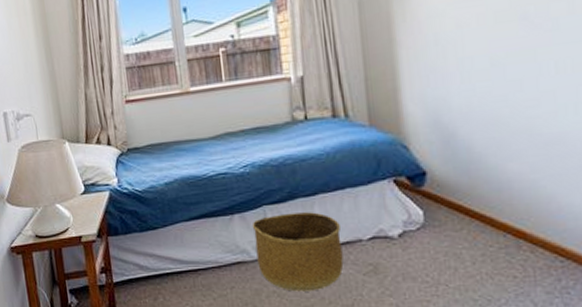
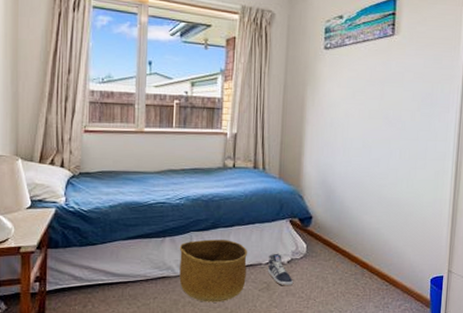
sneaker: none [370,224,411,268] -> present [268,253,293,286]

